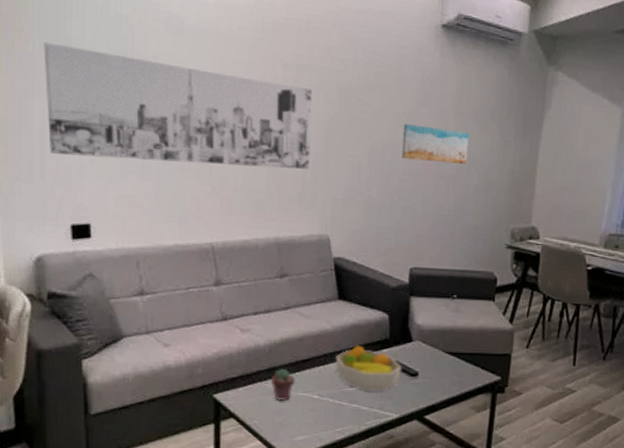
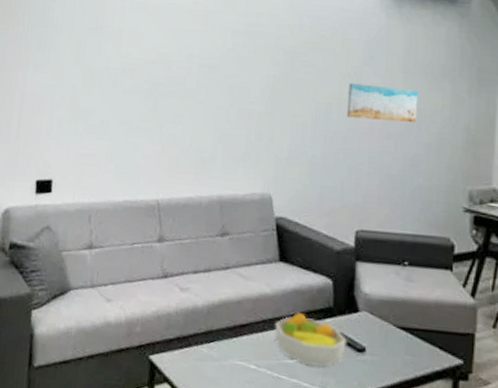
wall art: present [43,42,312,169] -> none [26,23,259,129]
potted succulent: present [271,369,296,401] -> none [208,333,233,369]

